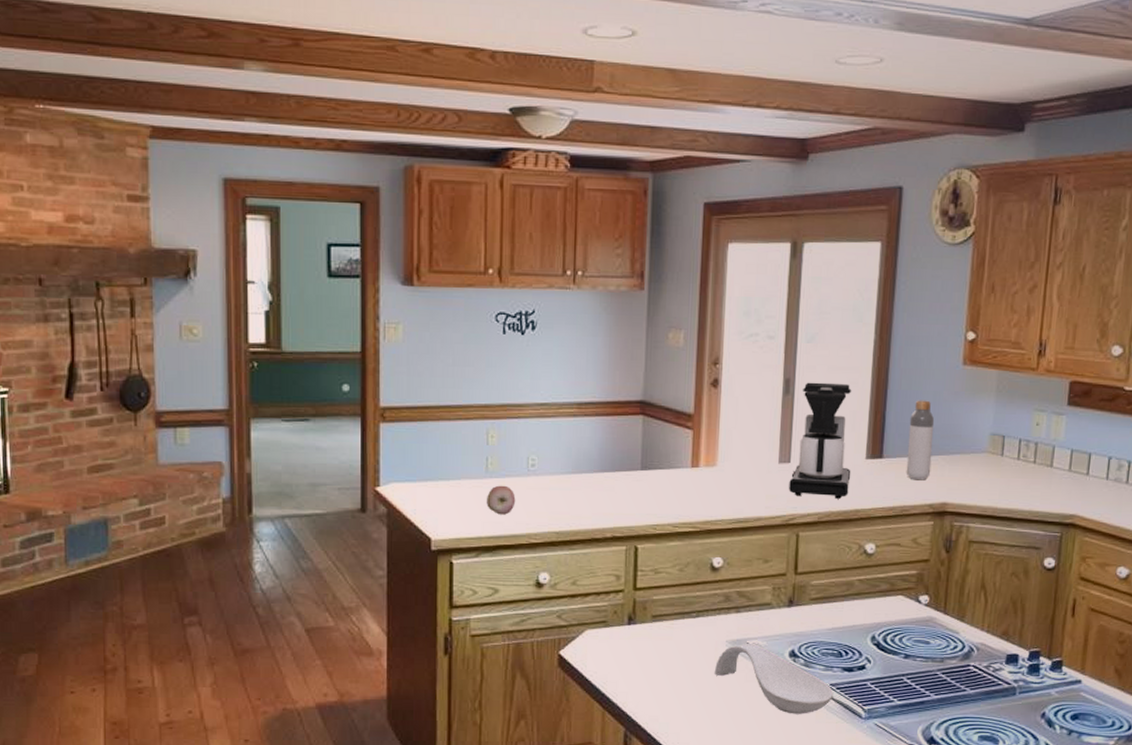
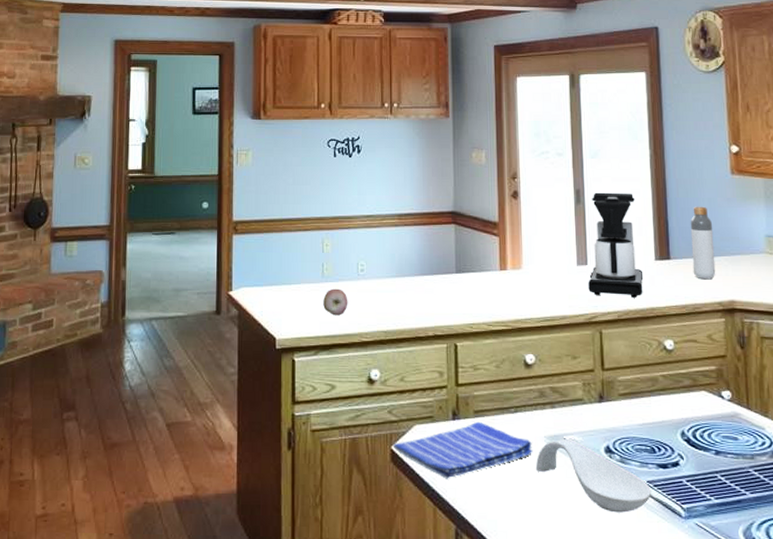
dish towel: none [560,626,713,684] -> present [392,421,533,479]

